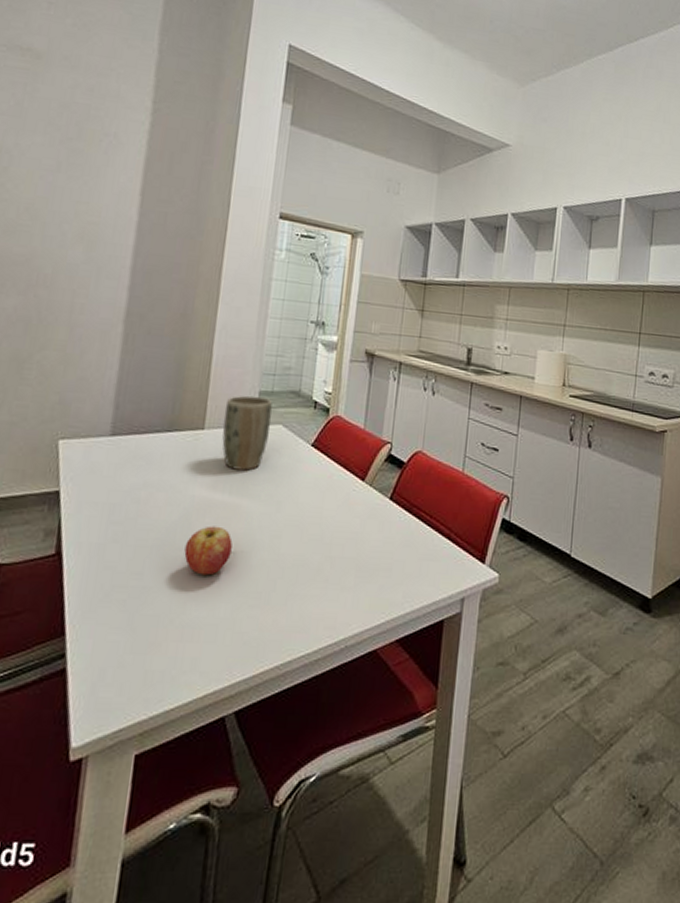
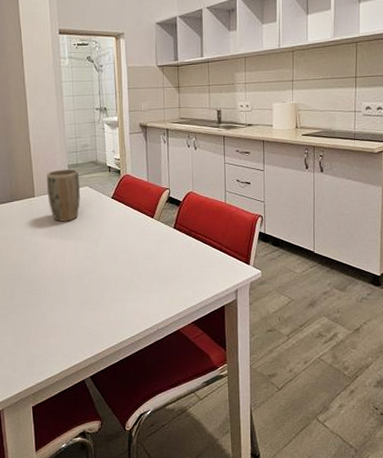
fruit: present [184,526,233,576] -> none [37,261,69,294]

